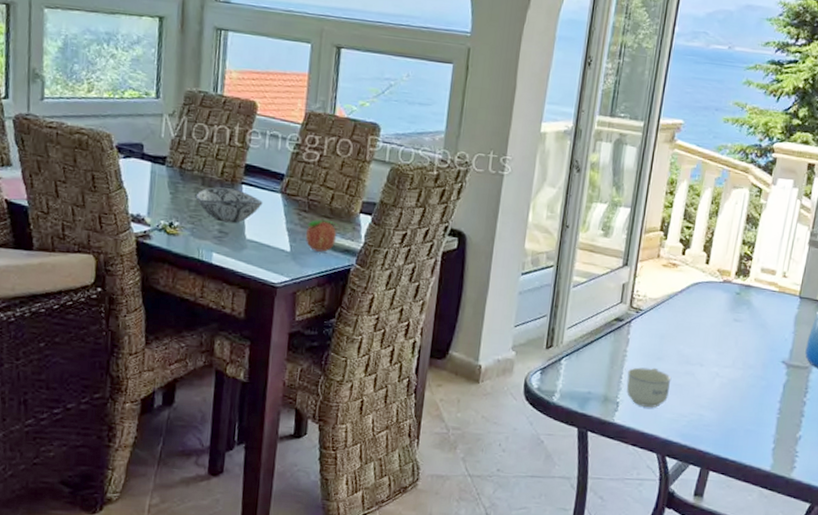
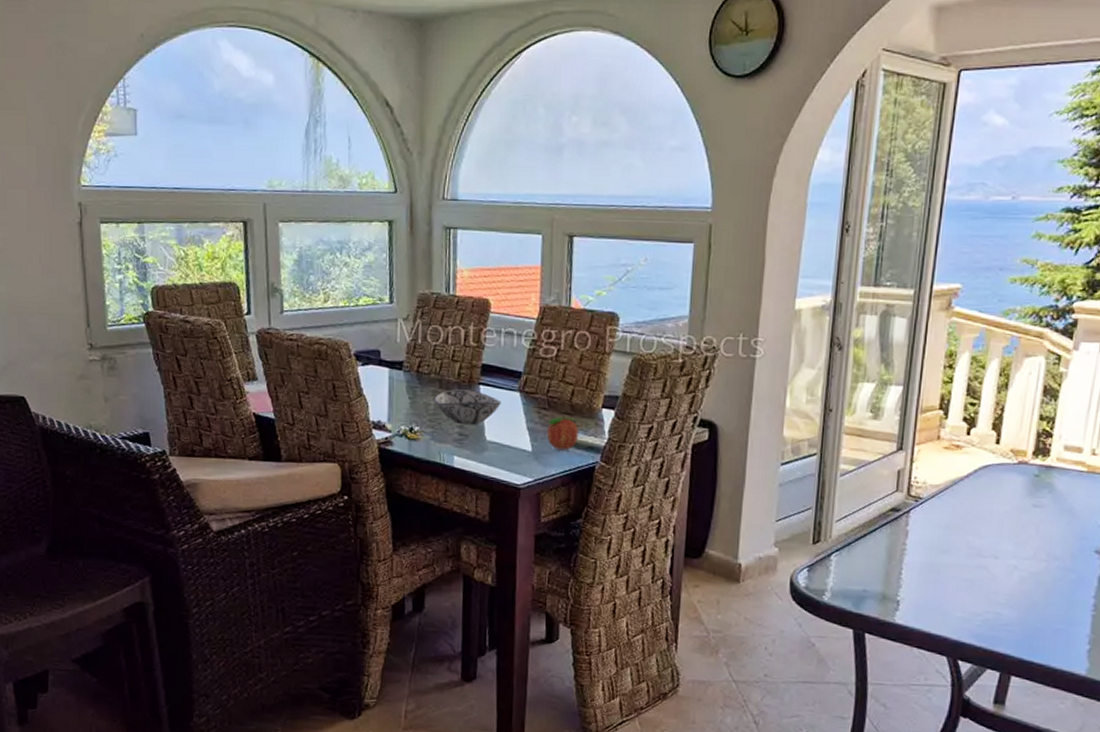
cup: present [626,367,672,408] -> none [907,561,961,607]

